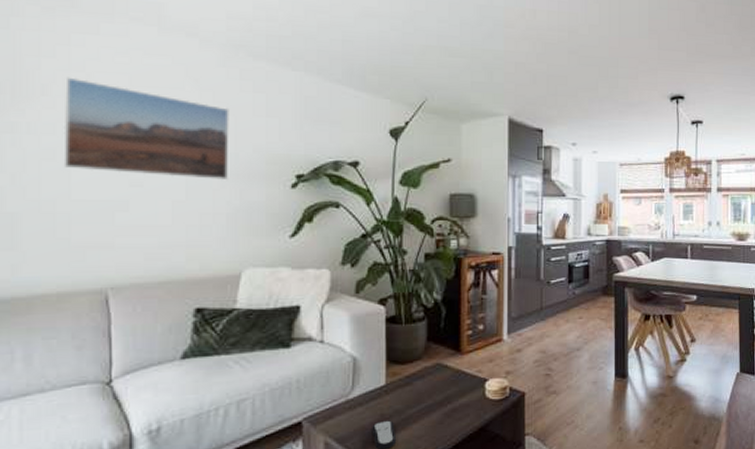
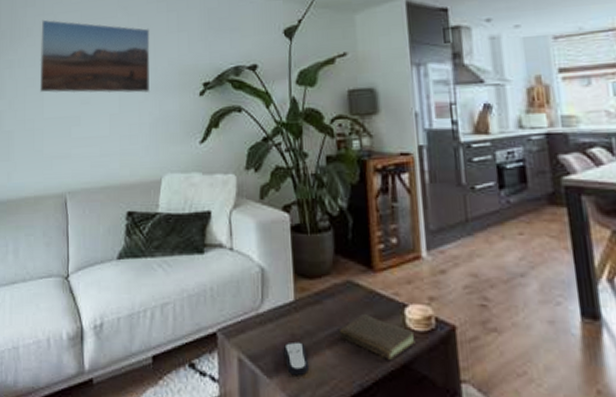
book: none [426,390,492,427] -> present [339,314,416,361]

